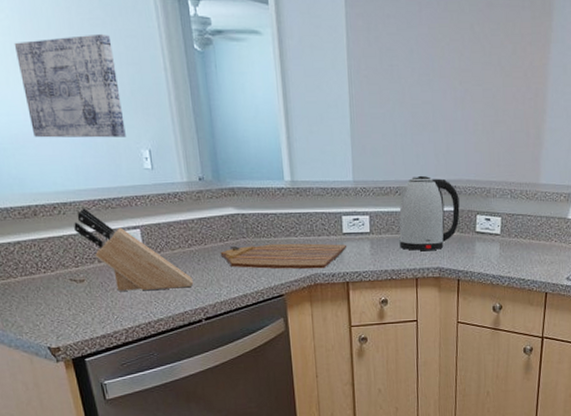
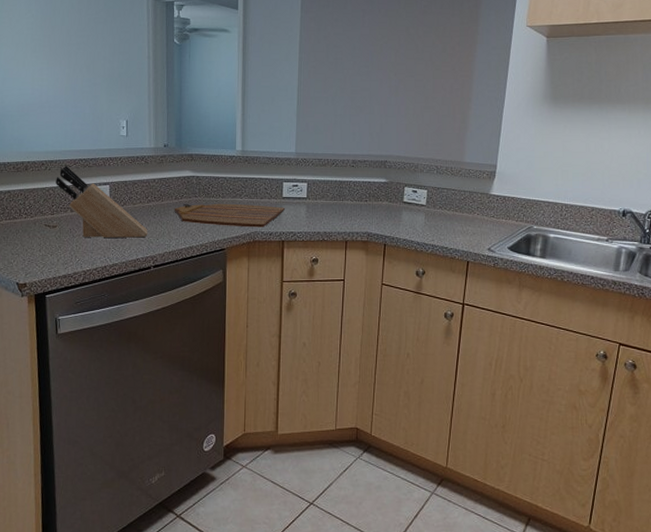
wall art: present [14,33,126,138] -> none [34,29,110,110]
kettle: present [399,175,460,251] -> none [333,150,389,216]

